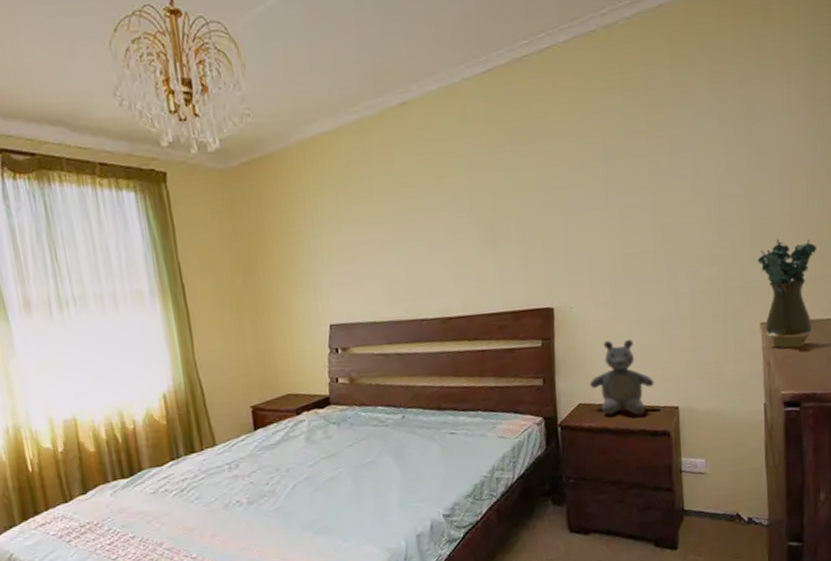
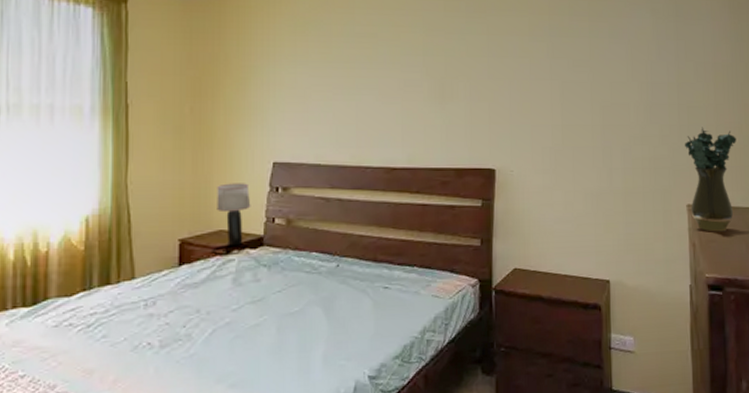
table lamp: none [279,347,314,408] -> present [217,183,251,246]
teddy bear: present [589,339,655,415] -> none [526,206,588,286]

